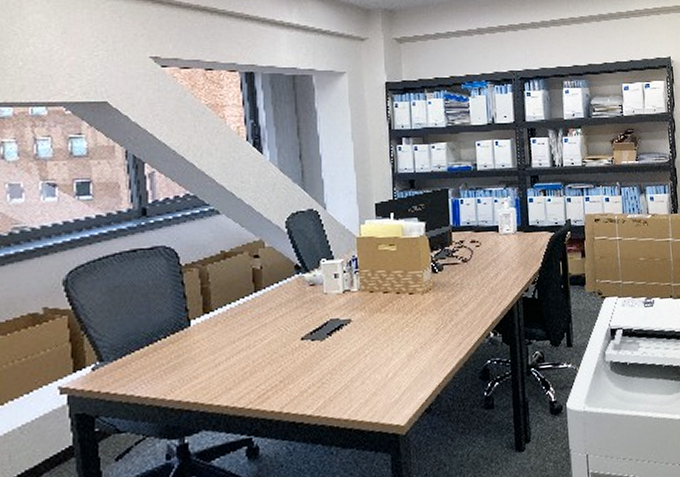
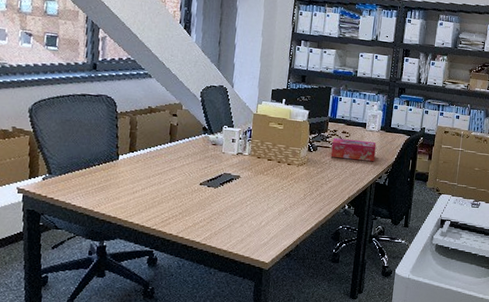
tissue box: none [460,248,517,276] -> present [330,138,377,162]

